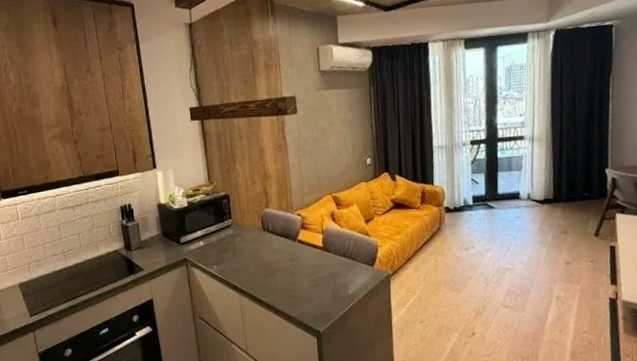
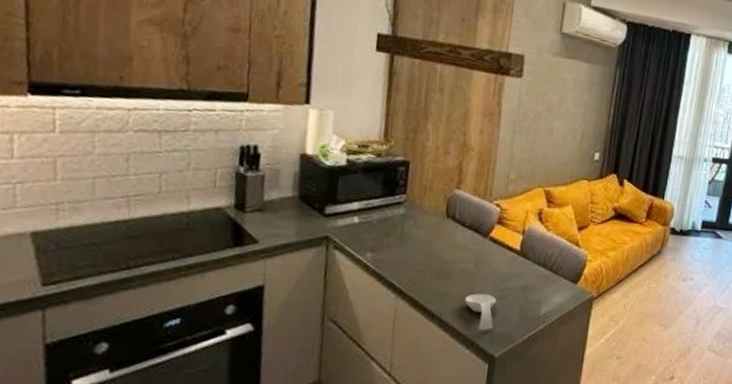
spoon rest: none [289,284,314,312] -> present [465,293,496,330]

